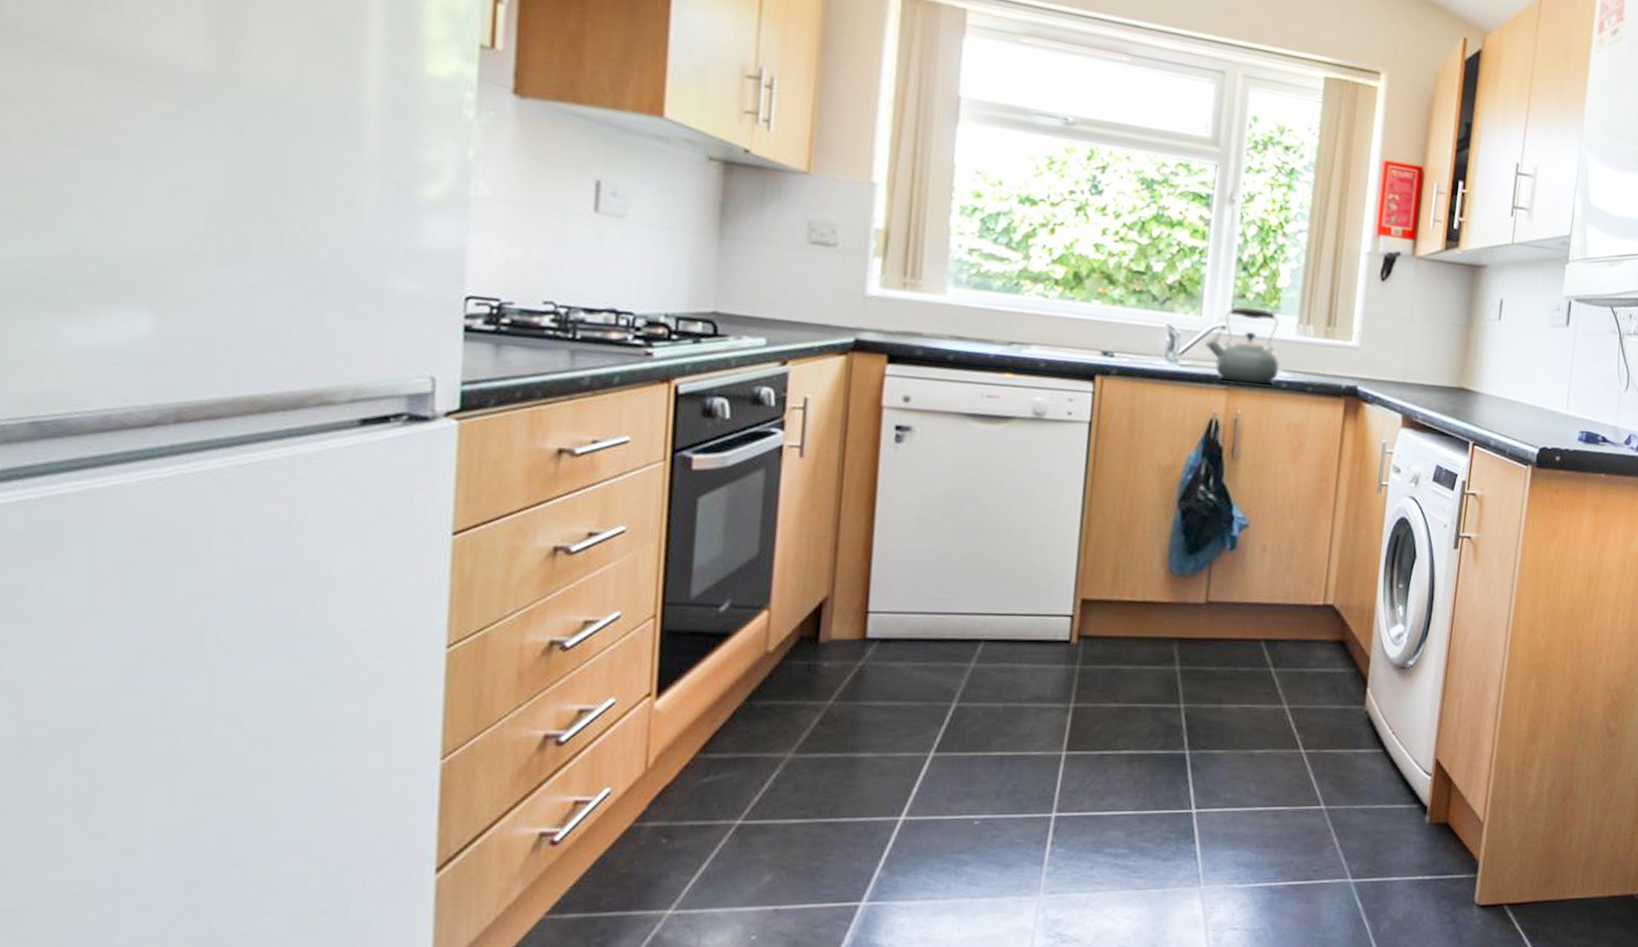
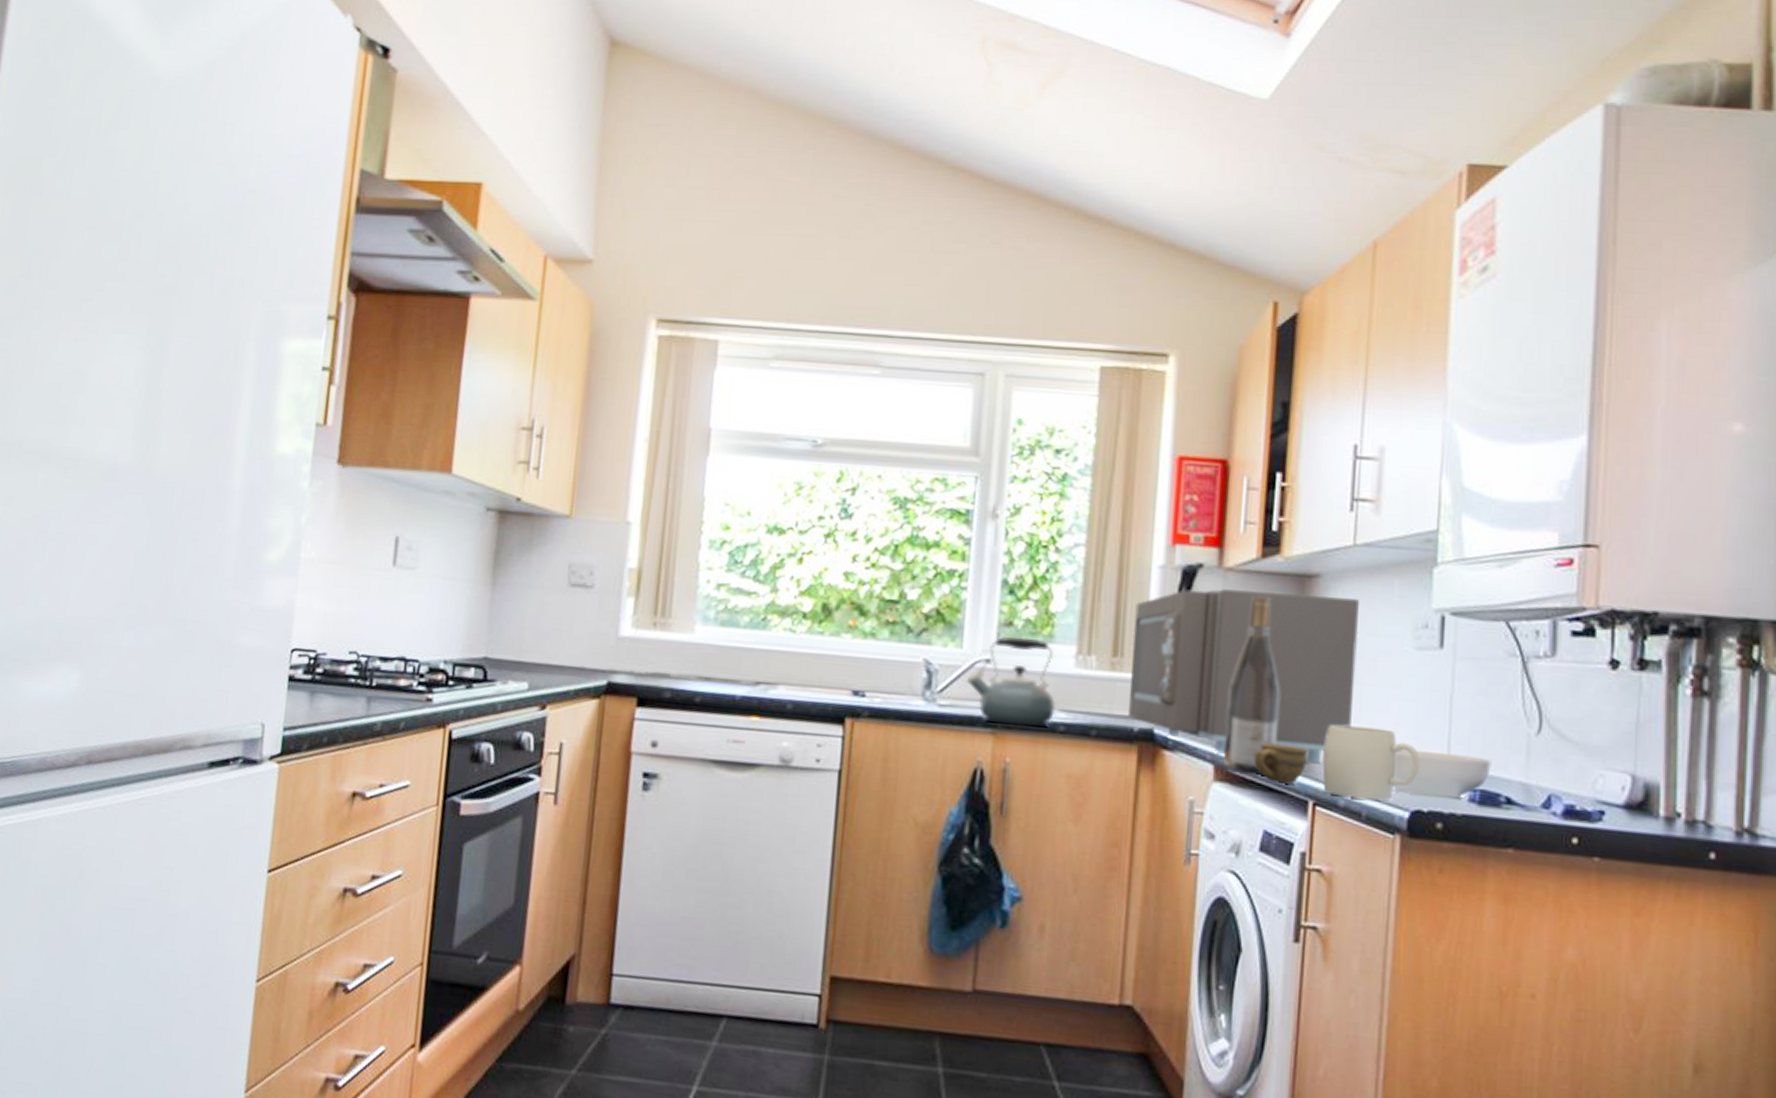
microwave: none [1337,273,1513,413] -> present [1127,589,1359,763]
wine bottle: none [1409,280,1454,423] -> present [1223,595,1280,776]
cup: none [1431,397,1472,429] -> present [1253,743,1308,784]
mug: none [1480,383,1549,441] -> present [1322,724,1422,801]
bowl: none [1528,402,1595,439] -> present [1392,750,1492,799]

